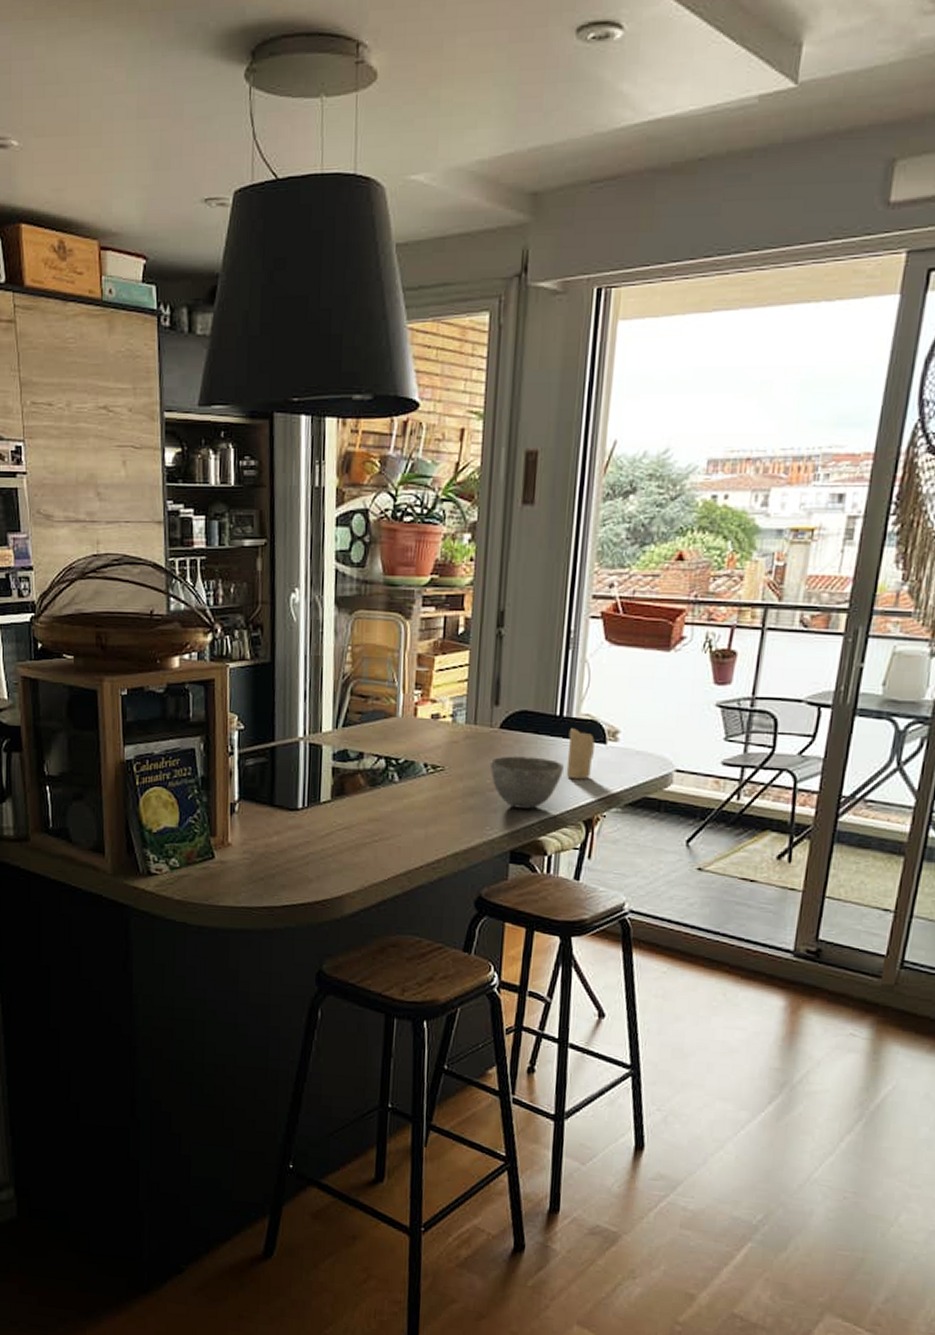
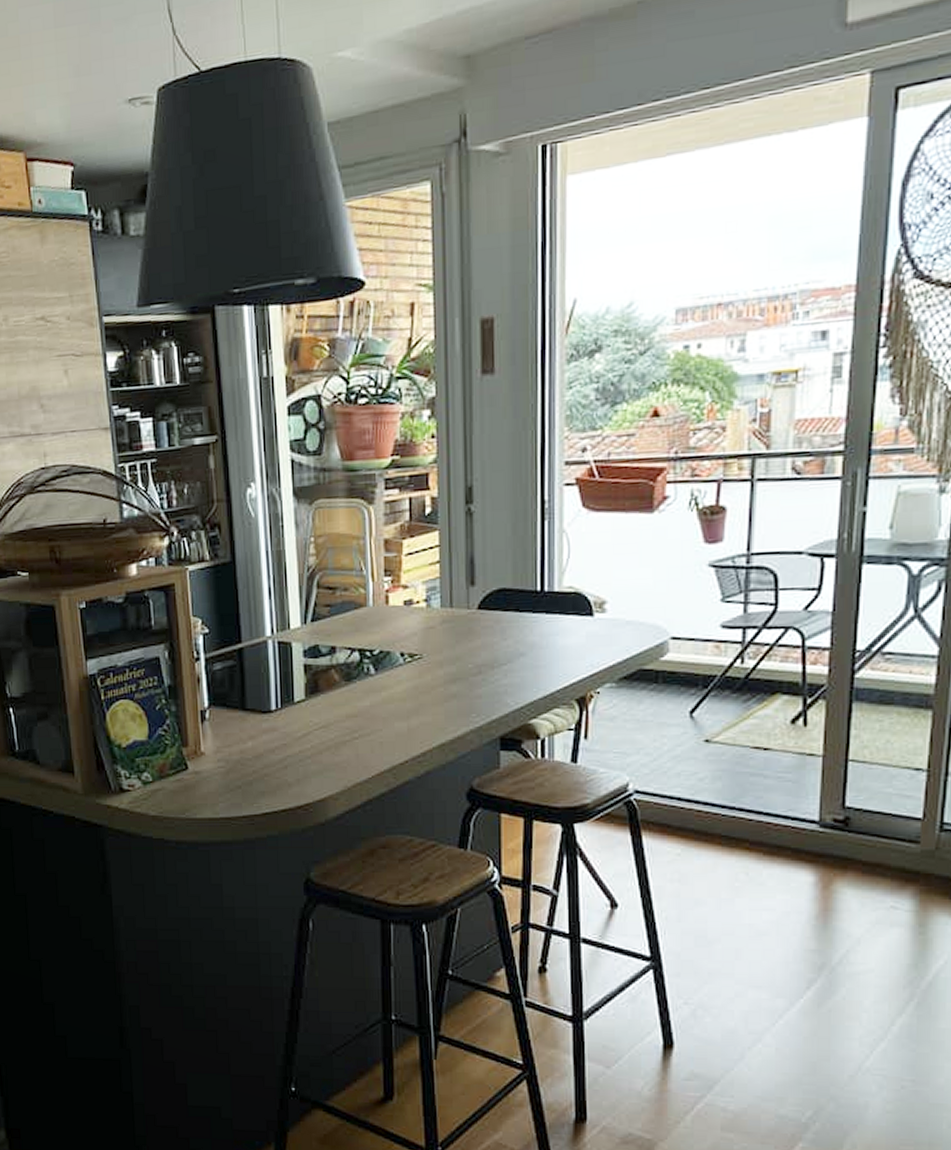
bowl: present [489,756,564,809] -> none [470,636,549,692]
candle: present [566,728,595,780] -> none [552,602,581,657]

